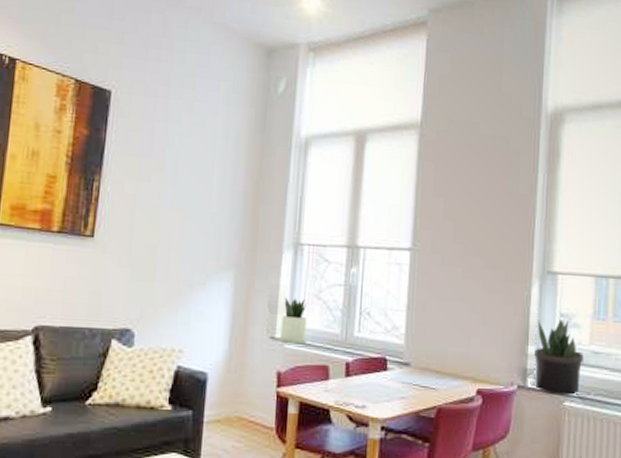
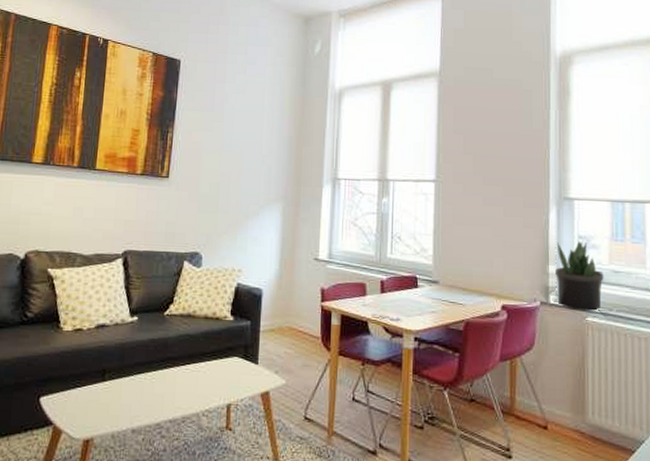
planter: present [277,297,308,345] -> none [320,224,346,265]

